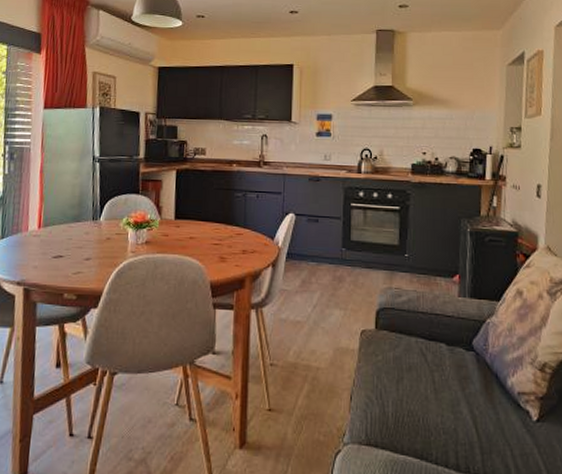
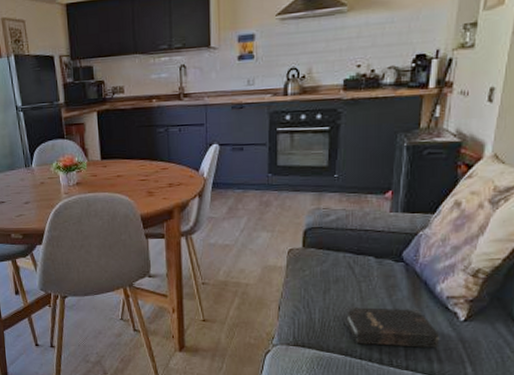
hardback book: none [418,399,515,452] -> present [344,306,440,348]

